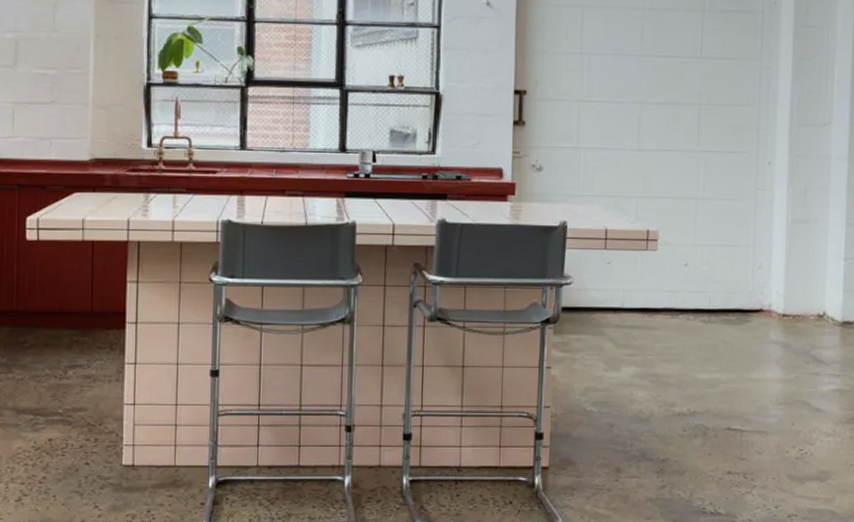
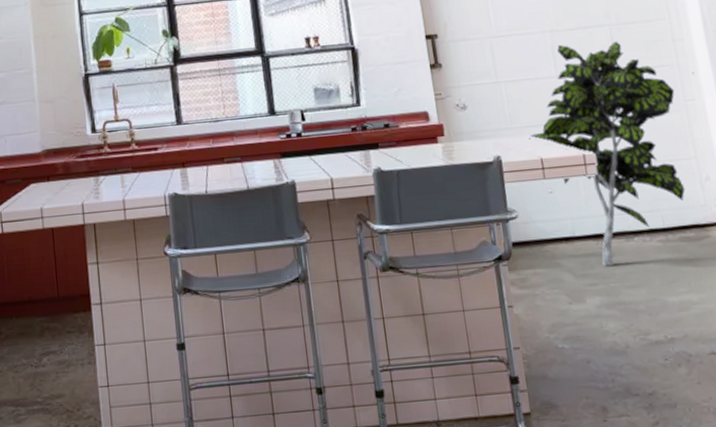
indoor plant: none [598,117,748,340] -> present [529,41,686,267]

